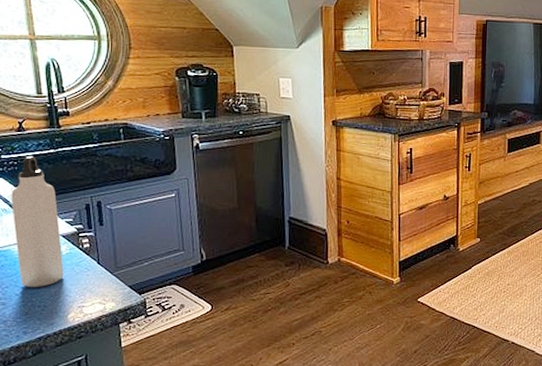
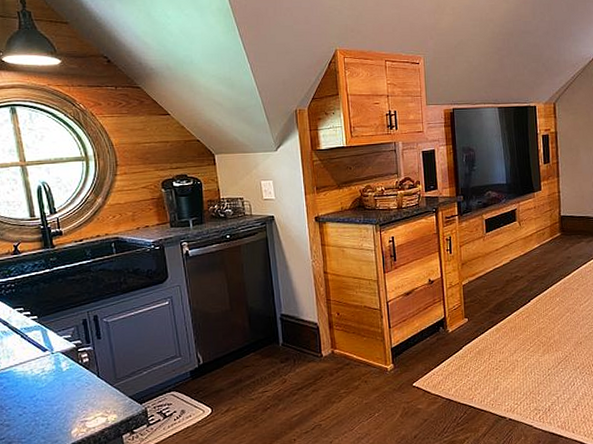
water bottle: present [11,156,64,288] -> none [10,277,65,407]

